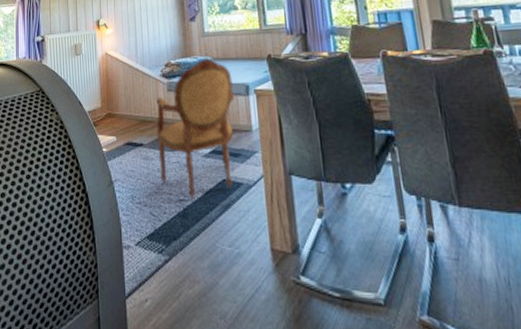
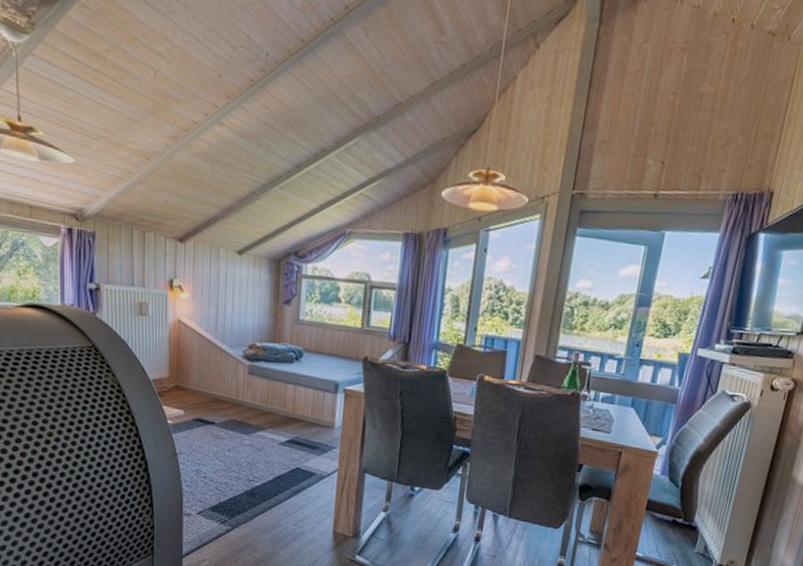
armchair: present [156,58,235,199] -> none [230,347,323,481]

